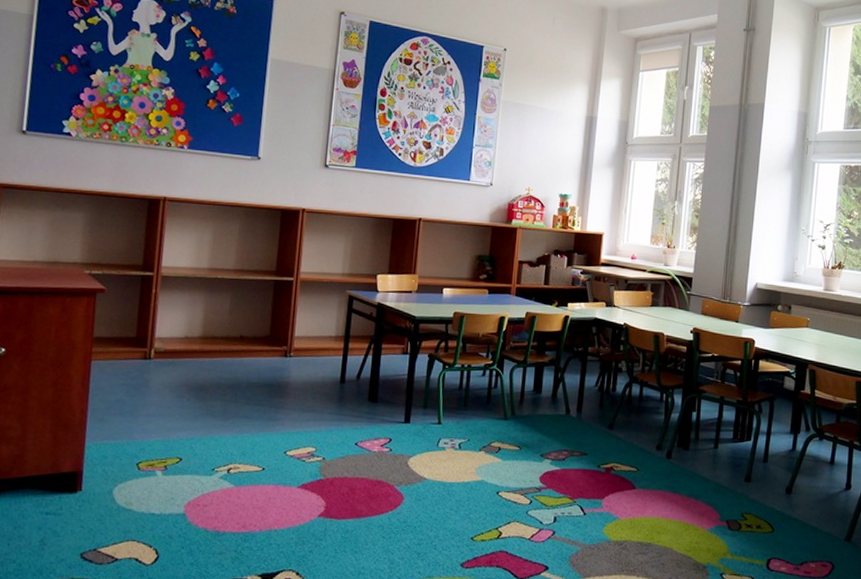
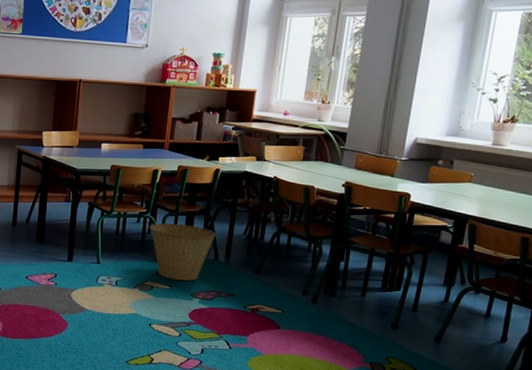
basket: none [495,375,567,440] -> present [149,223,216,281]

